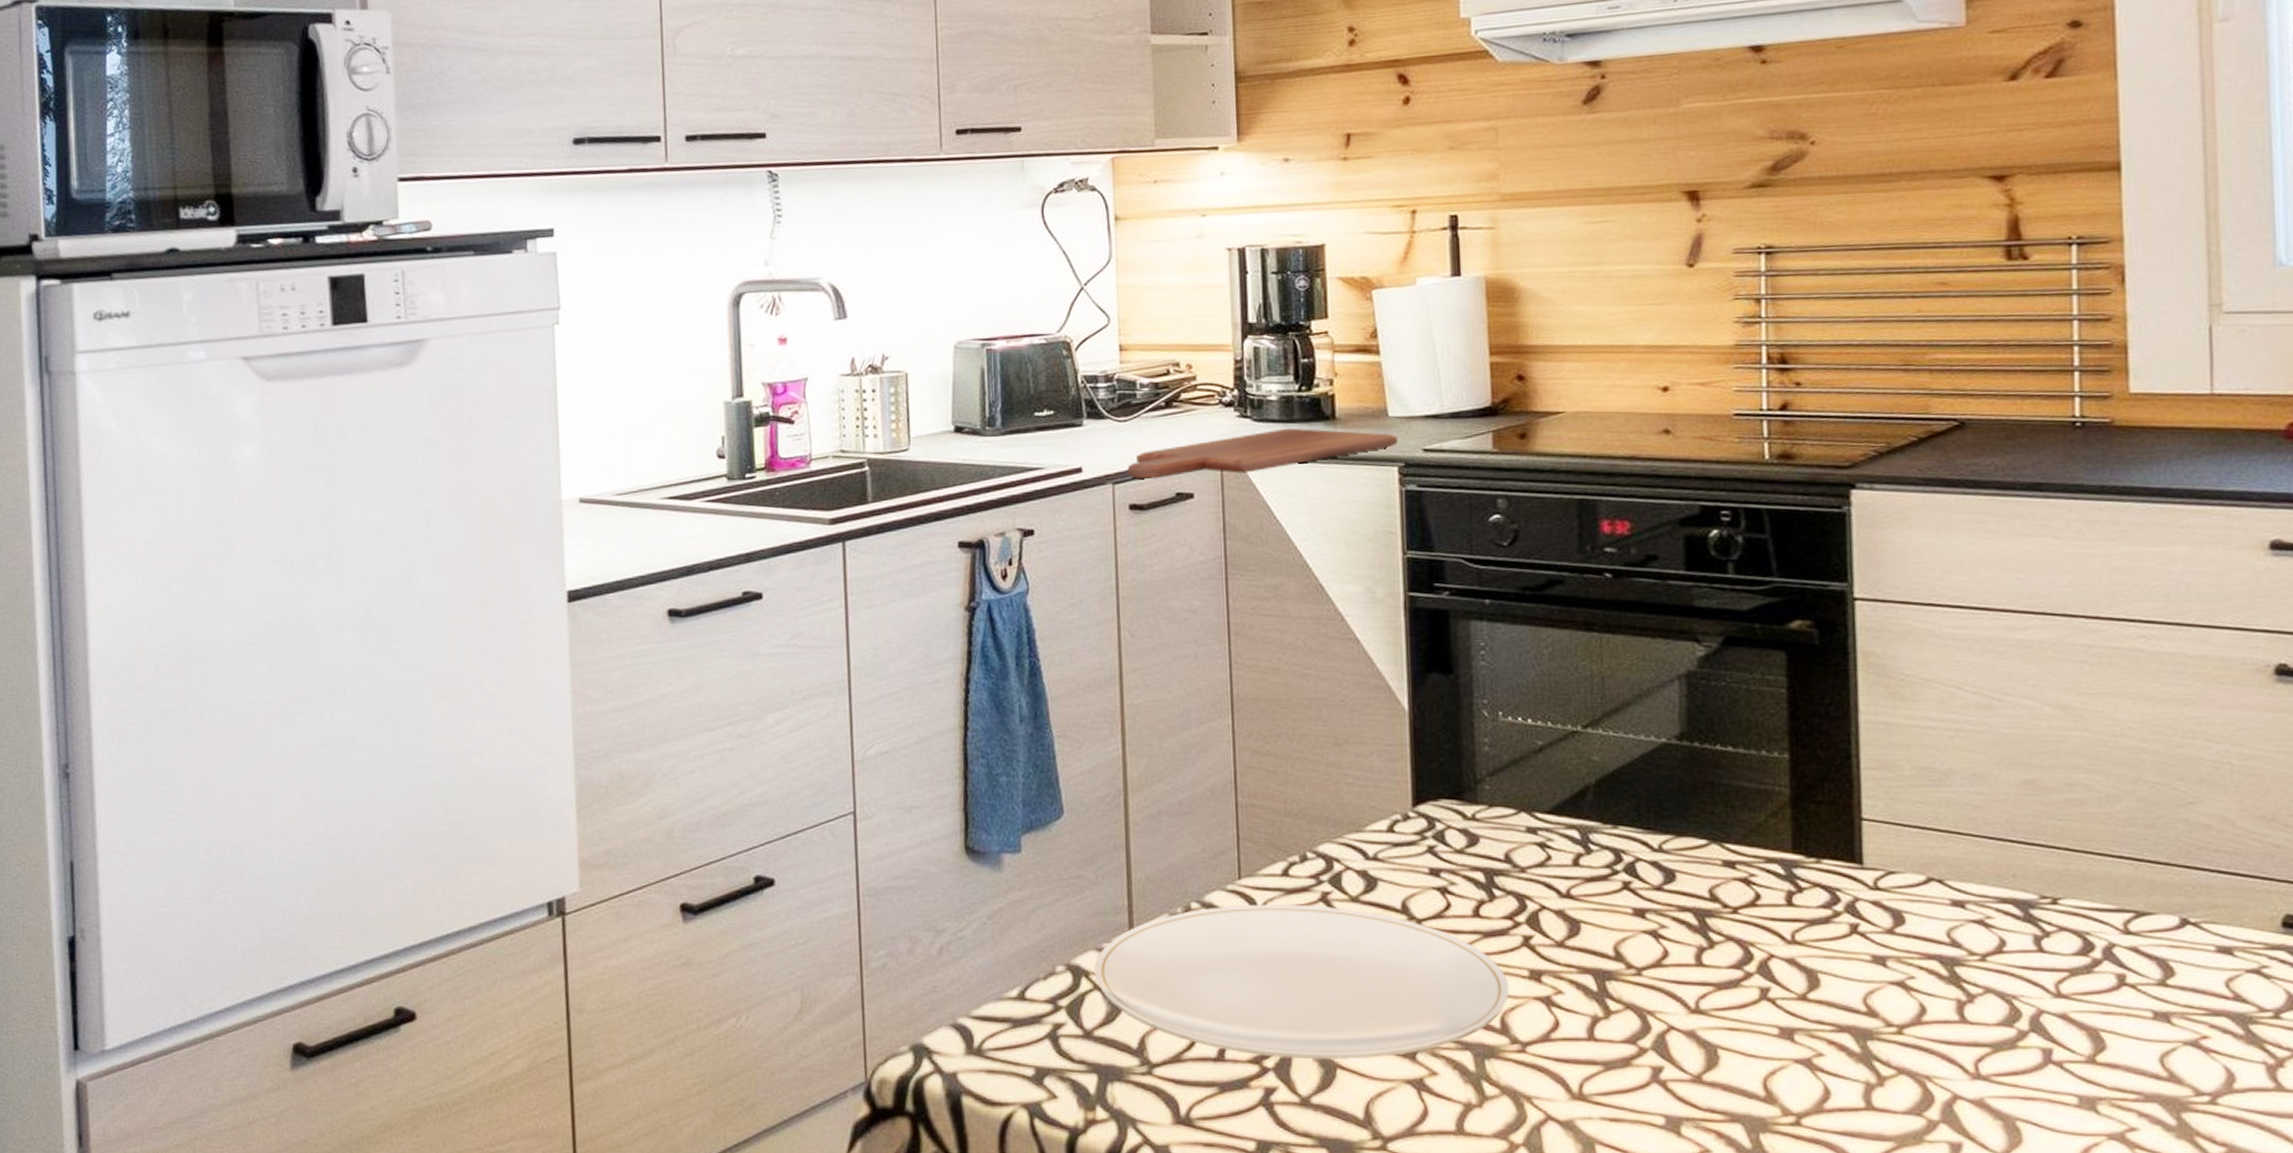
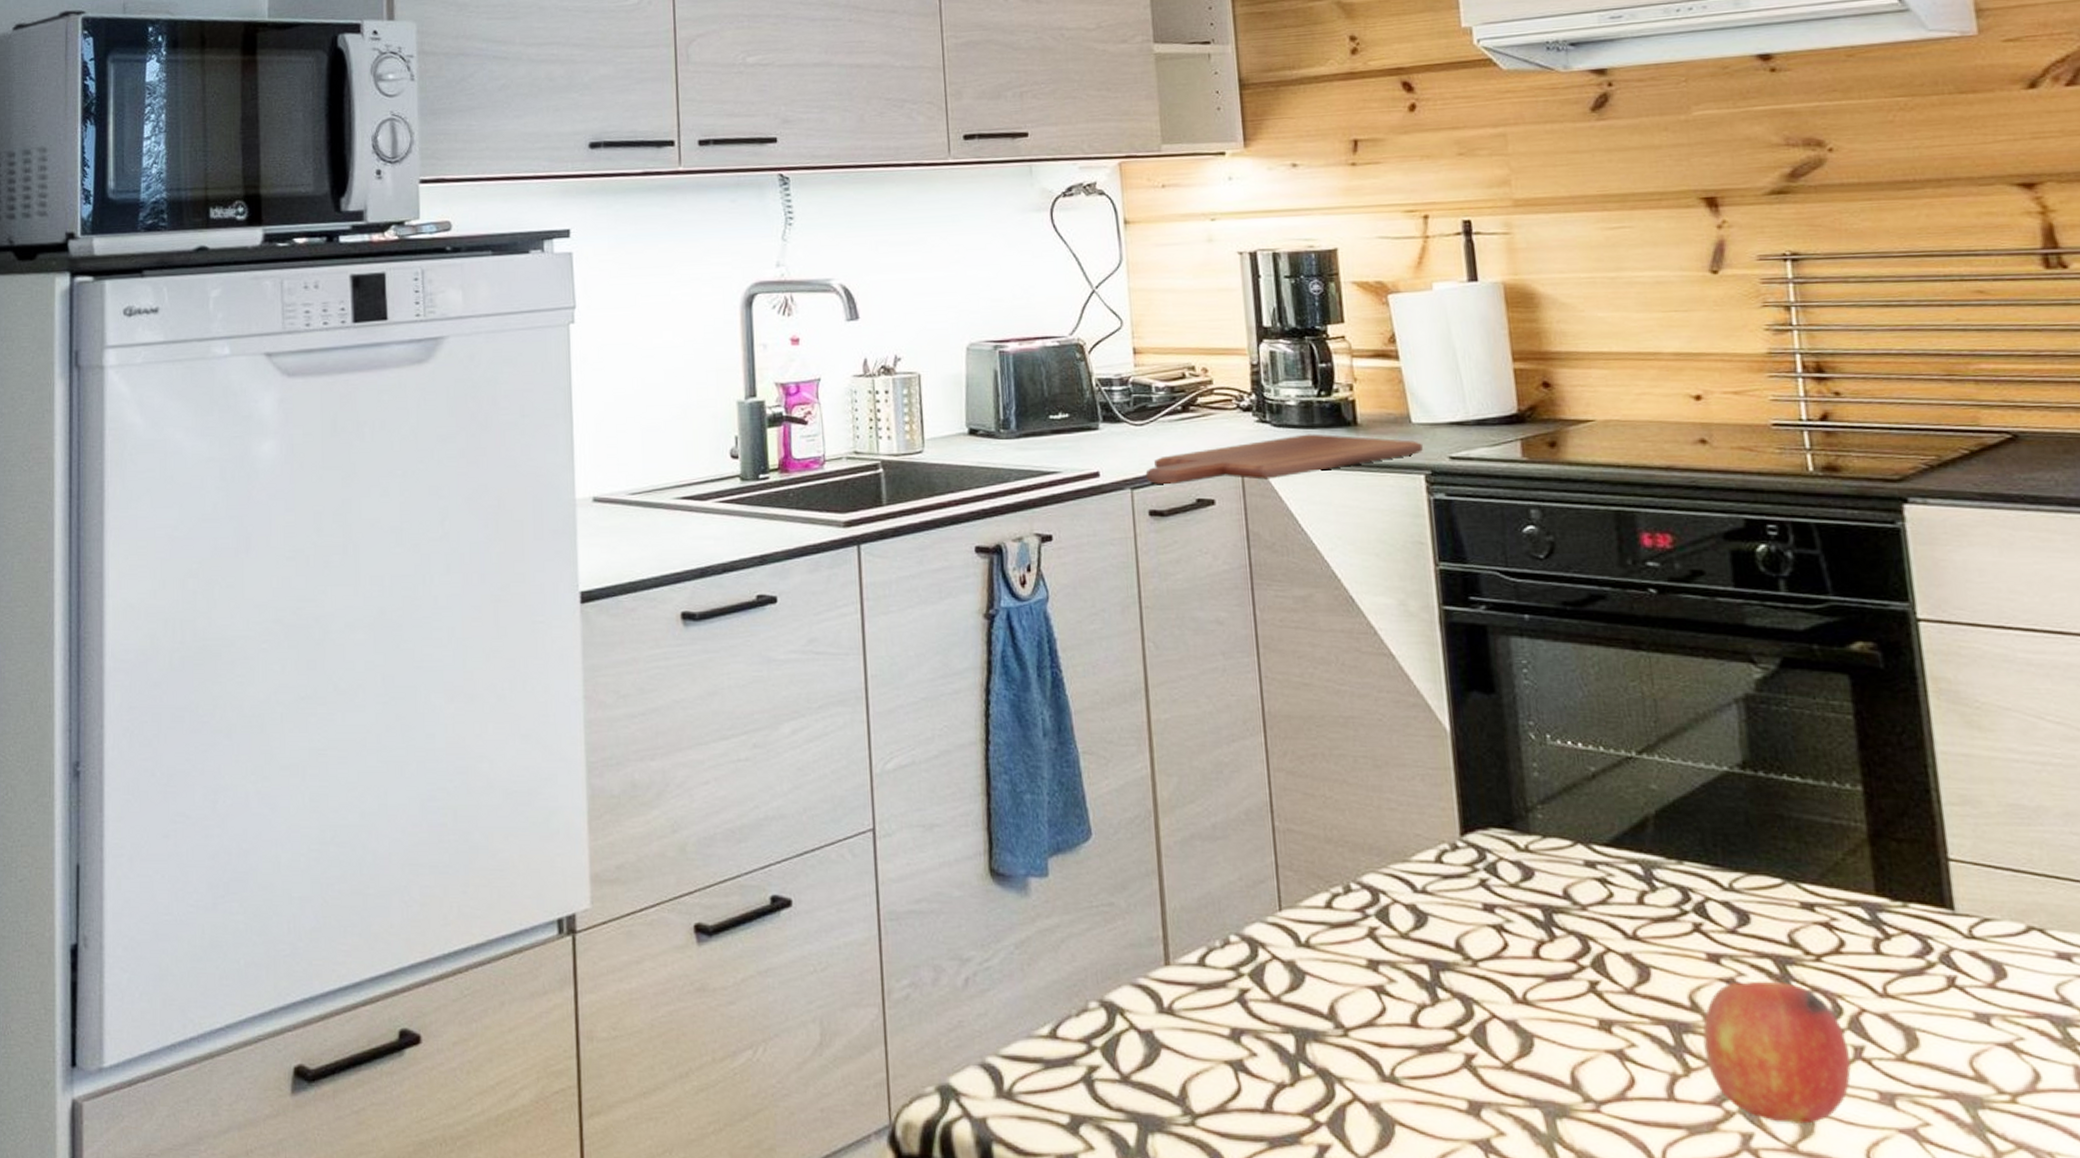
plate: present [1094,904,1510,1059] -> none [1129,938,1579,1115]
fruit: none [1623,932,1758,1057] -> present [1702,980,1852,1124]

